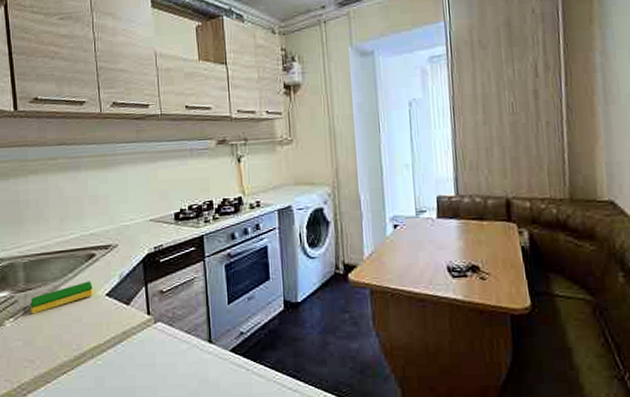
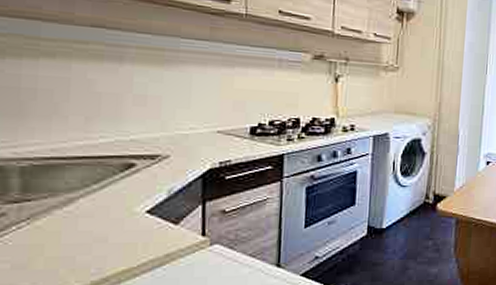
dish sponge: present [31,281,93,314] -> none [27,195,128,231]

